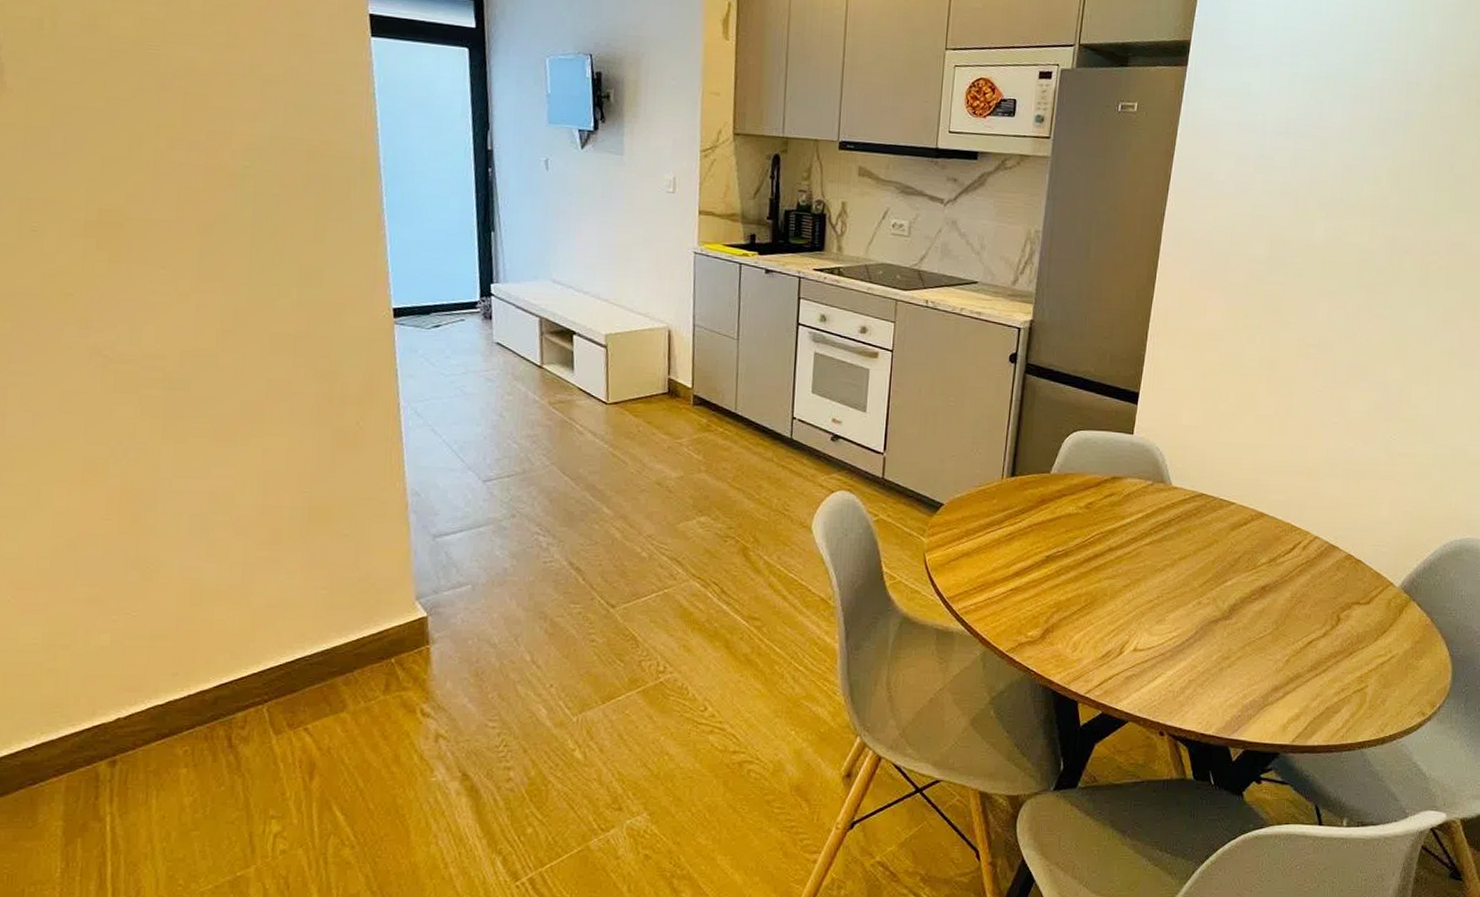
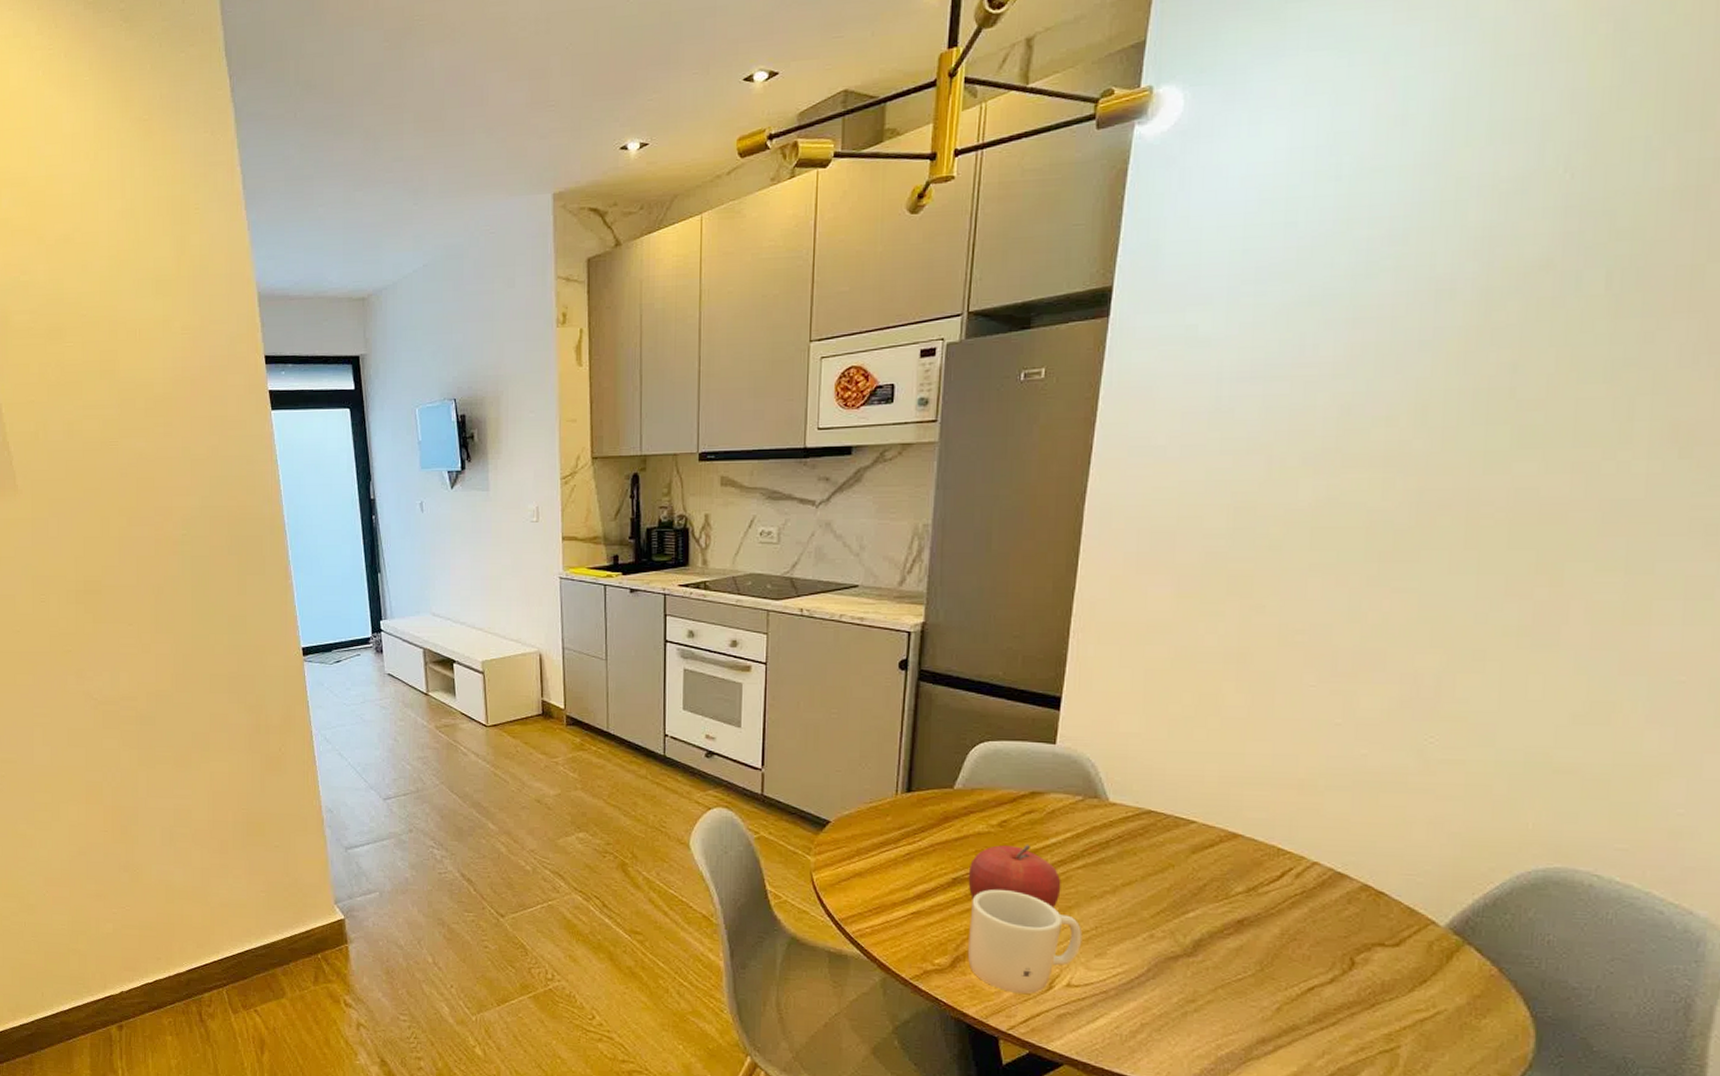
mug: none [1055,565,1148,660] -> present [967,889,1083,995]
fruit: none [1058,524,1133,581] -> present [968,844,1061,909]

